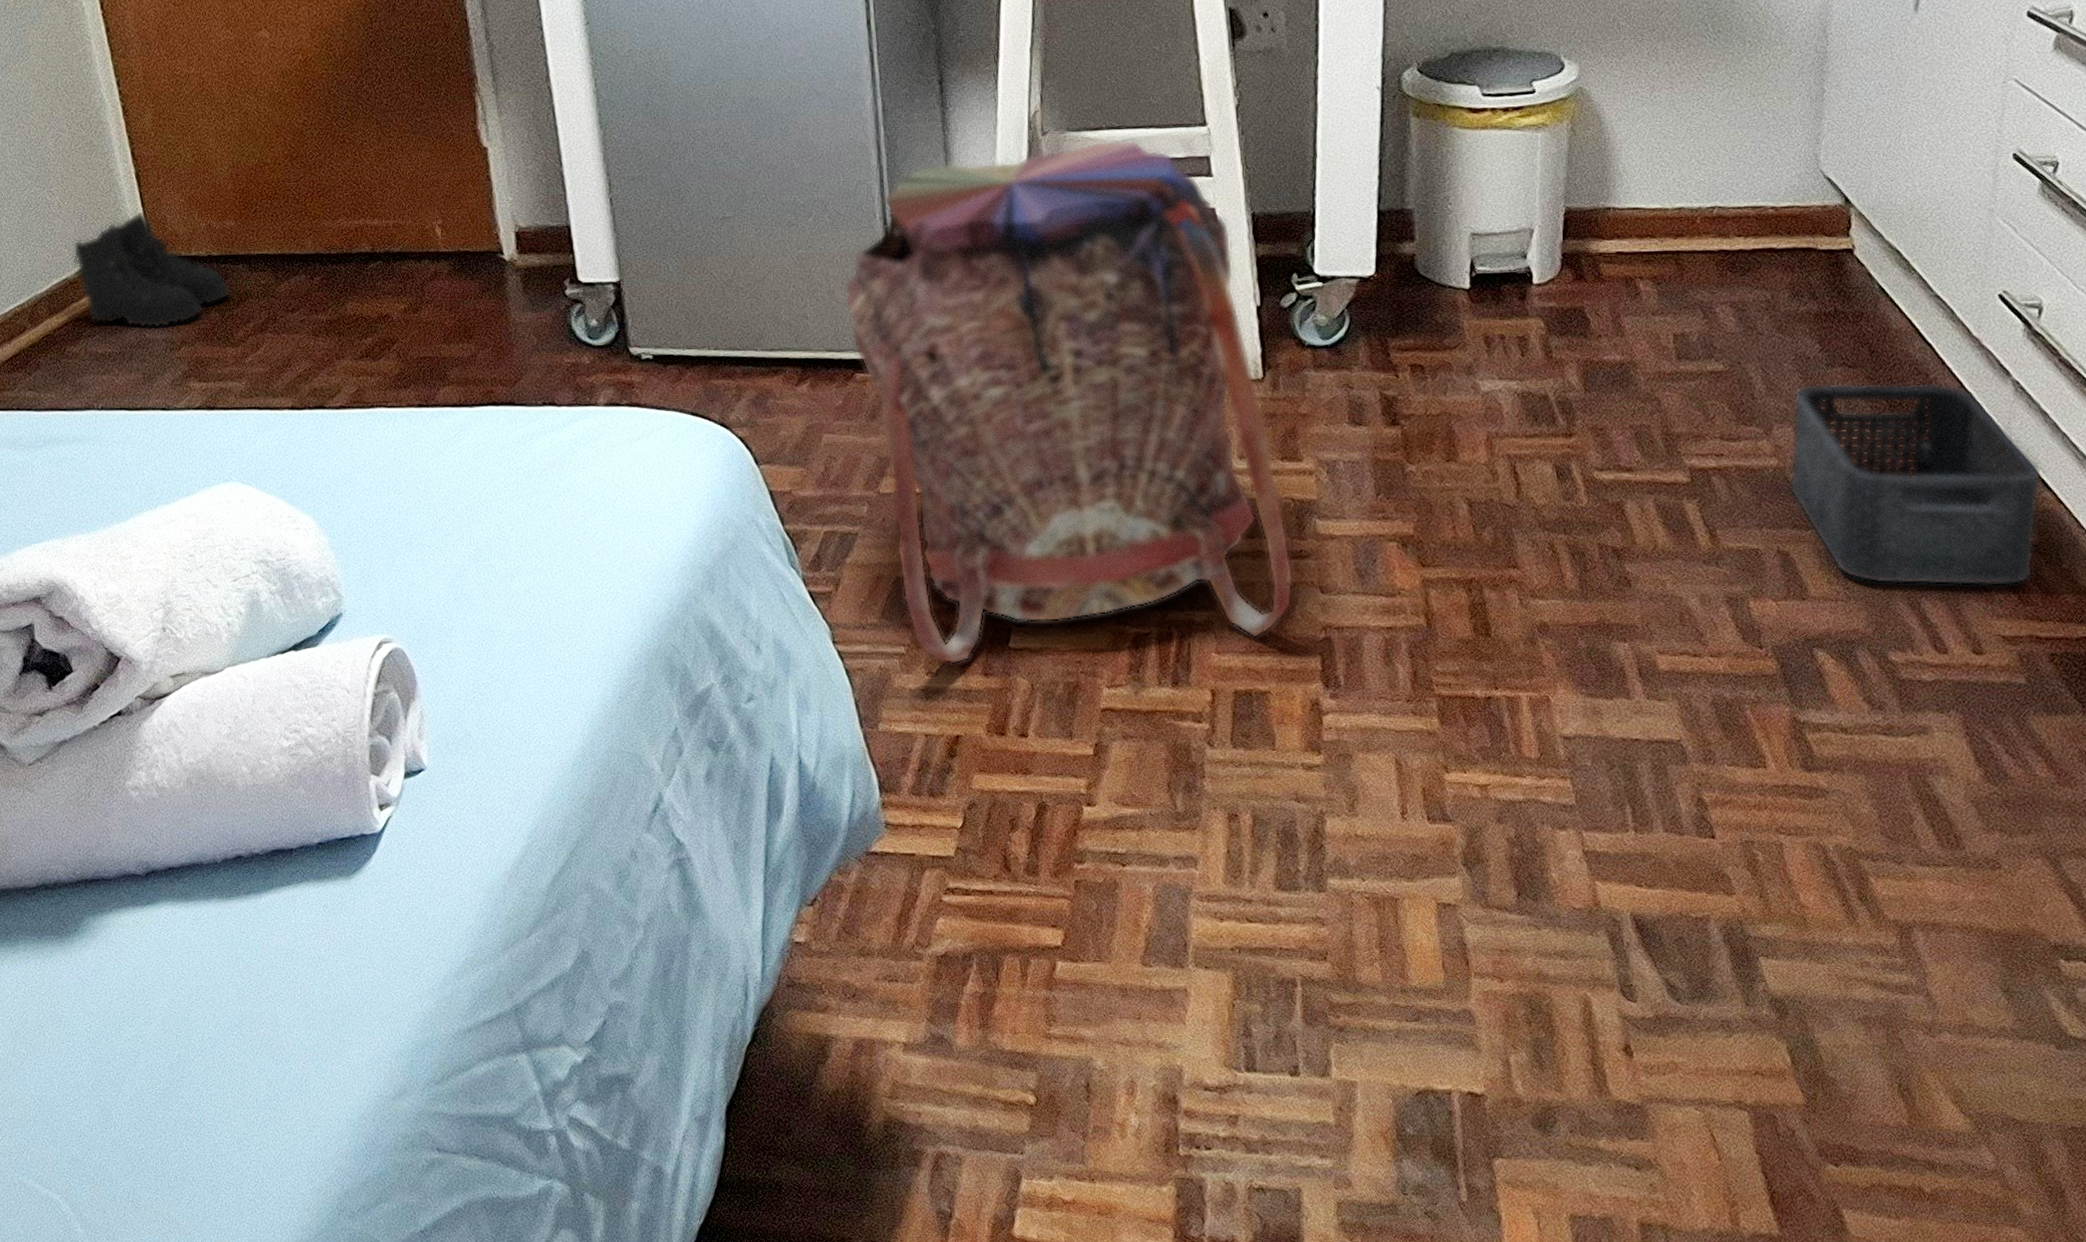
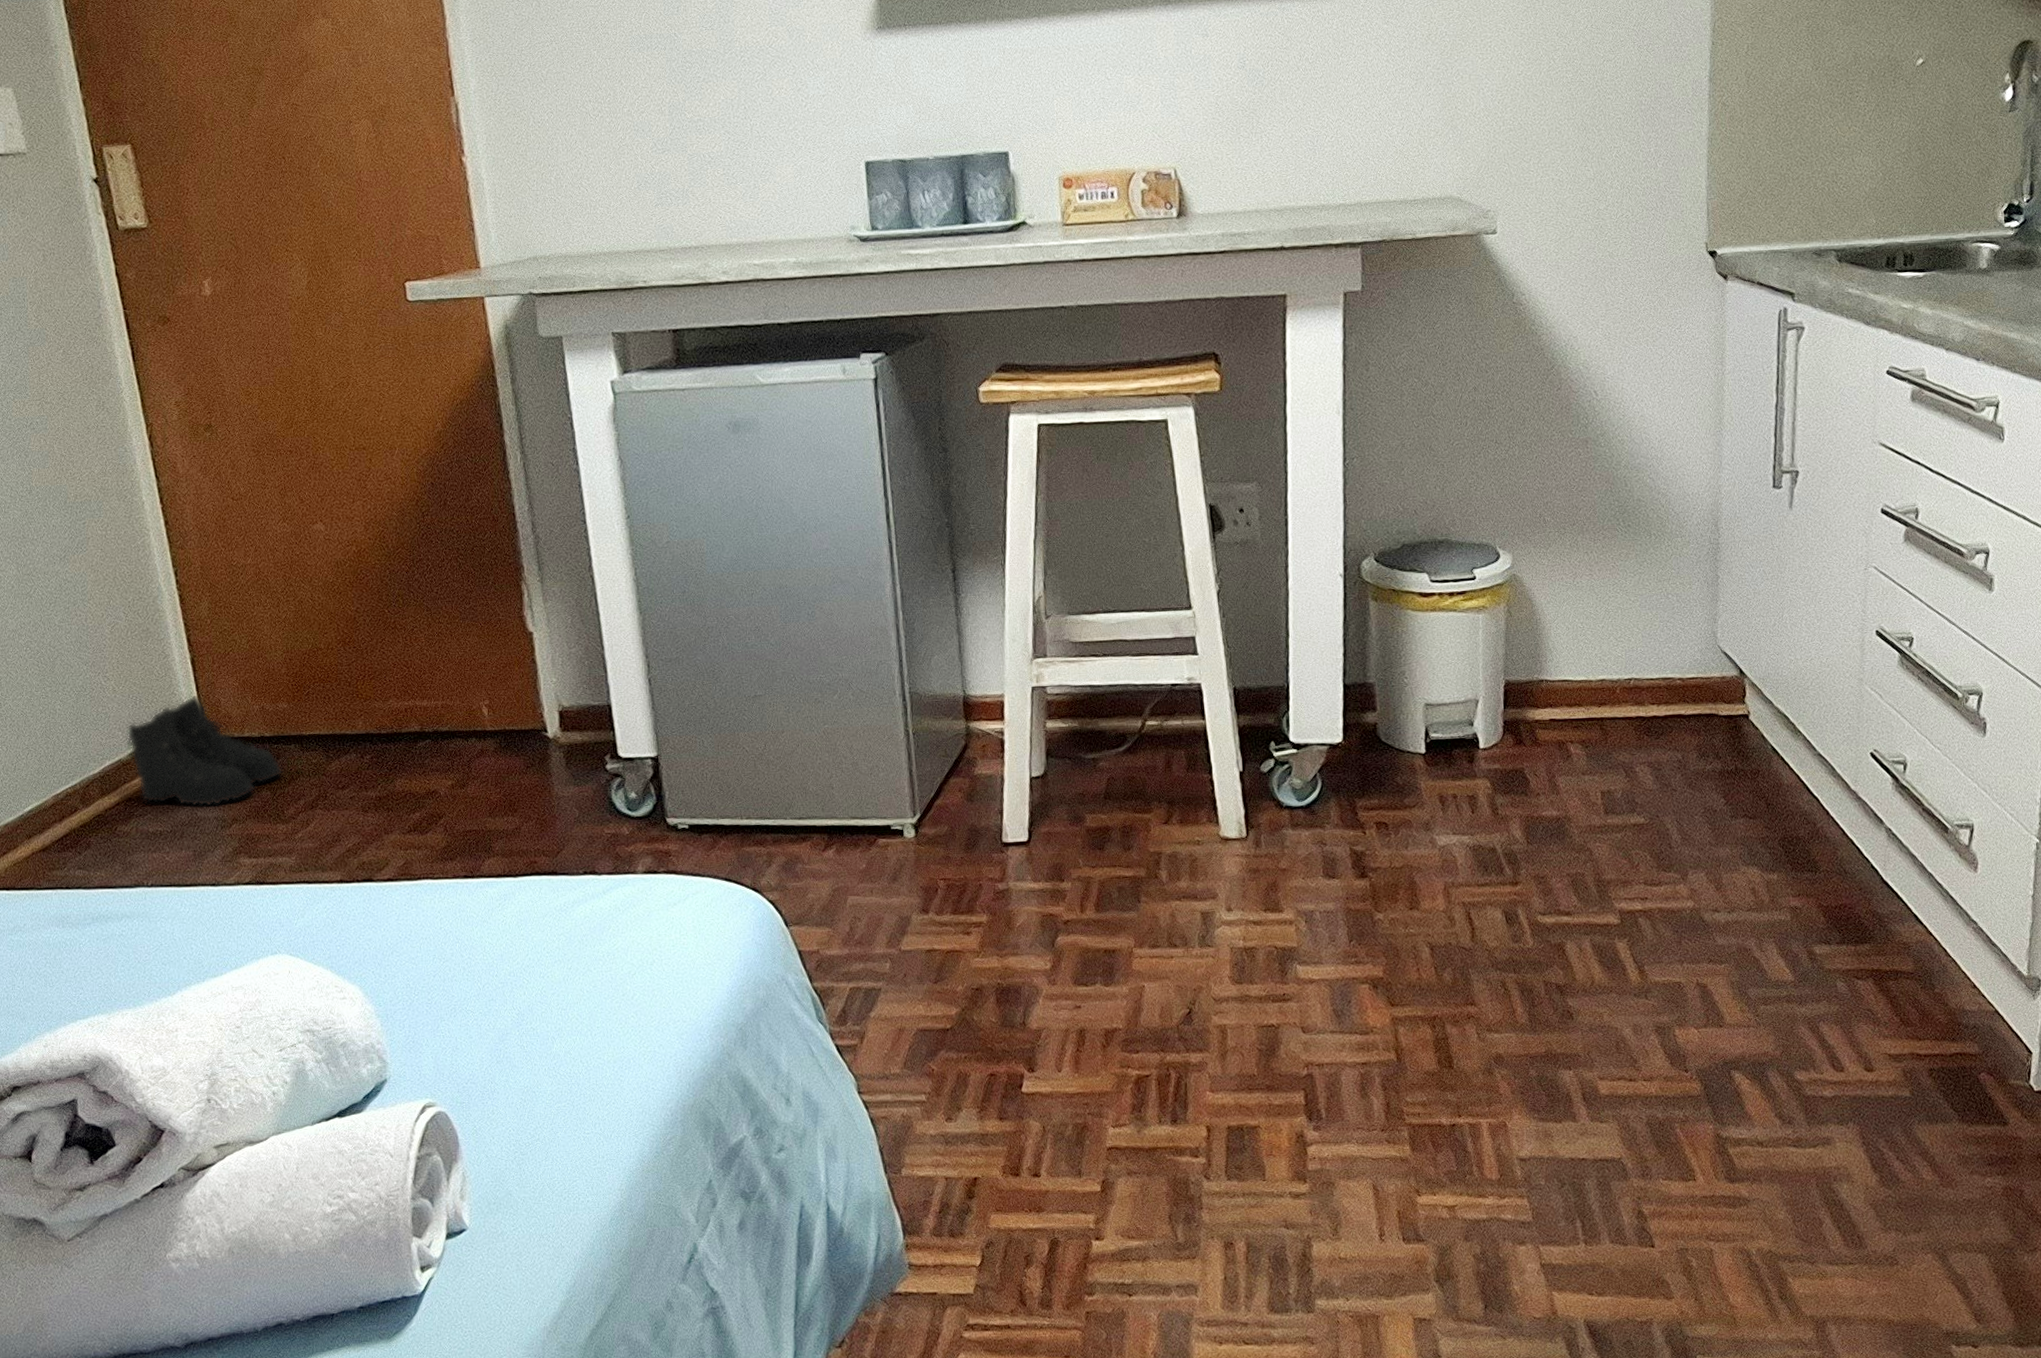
backpack: present [844,140,1294,665] -> none [867,622,1278,1111]
storage bin: present [1788,383,2043,587] -> none [1703,831,1915,1011]

